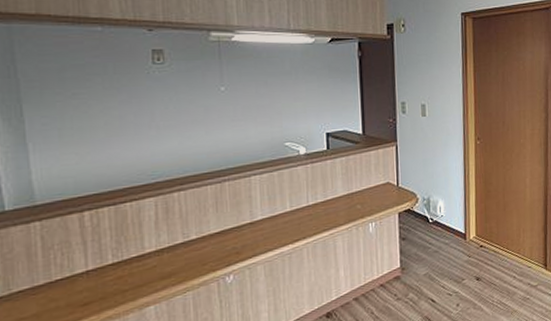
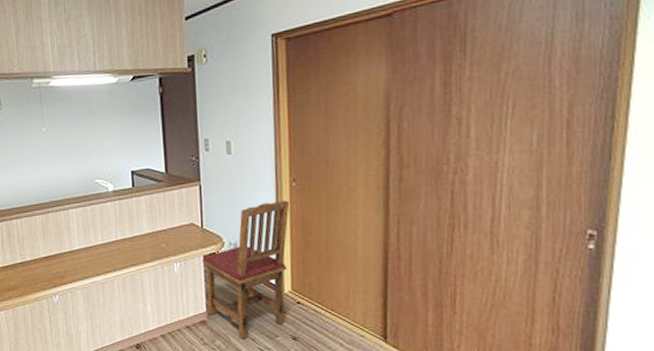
dining chair: none [397,157,475,288] -> present [202,200,290,340]

